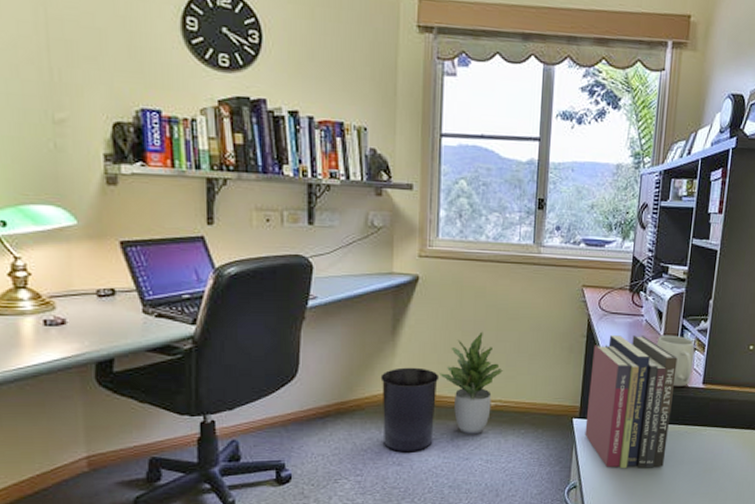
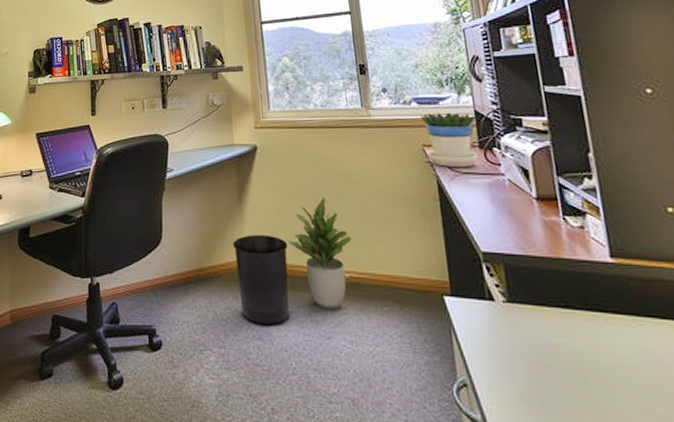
flowerpot: none [584,255,632,308] -> present [421,112,480,168]
books: present [585,335,678,469] -> none [450,198,584,369]
mug: present [656,335,695,387] -> none [529,196,591,260]

